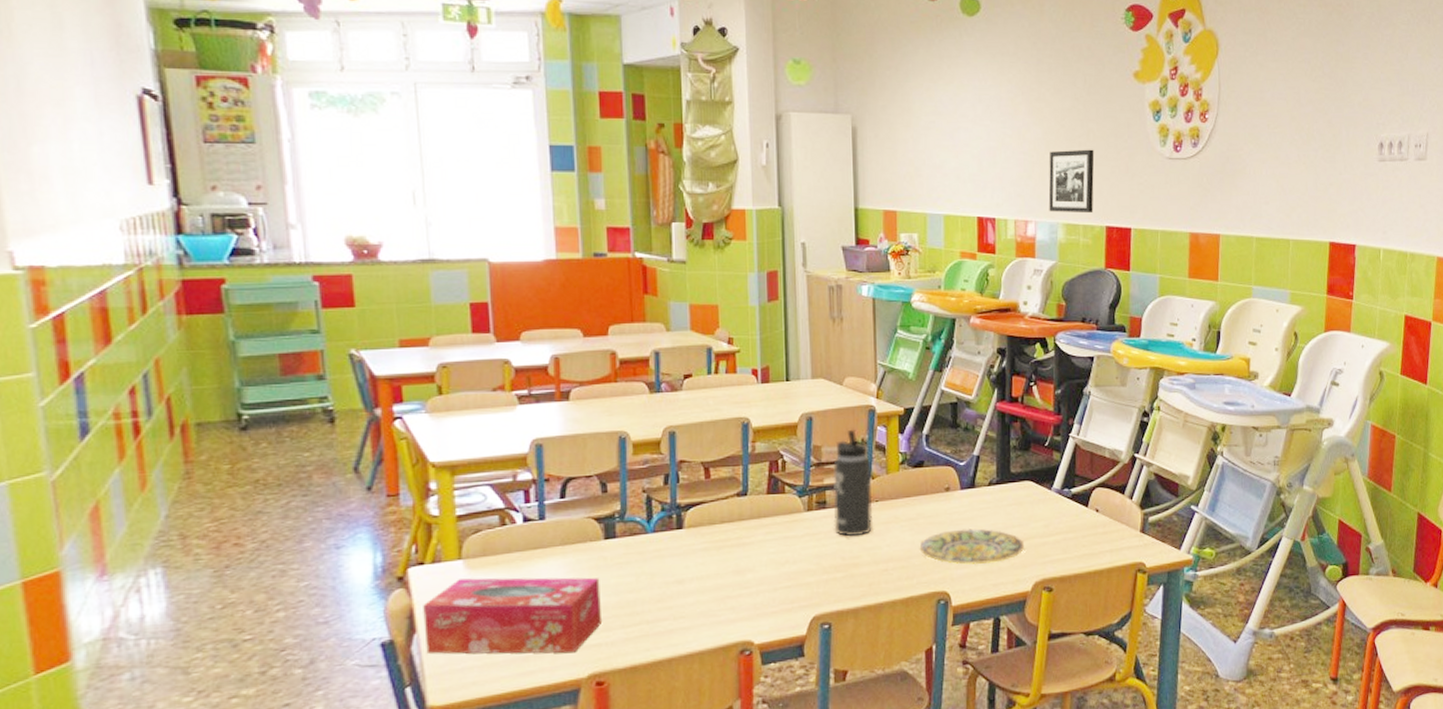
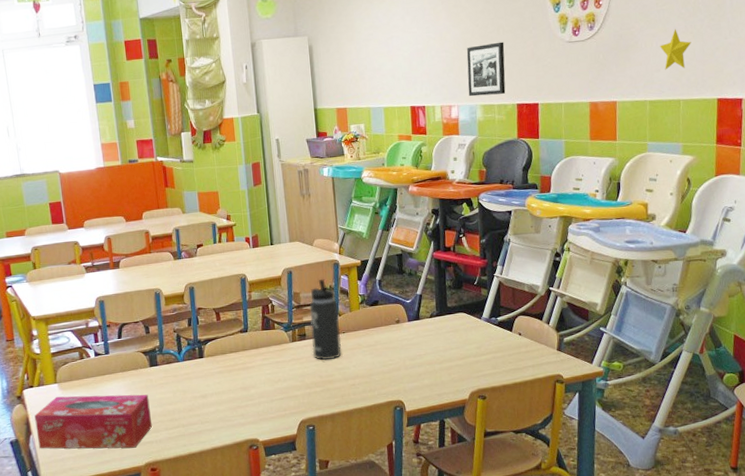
plate: present [919,528,1024,565] -> none [378,351,461,380]
decorative star: none [1270,157,1304,203] -> present [660,29,691,70]

